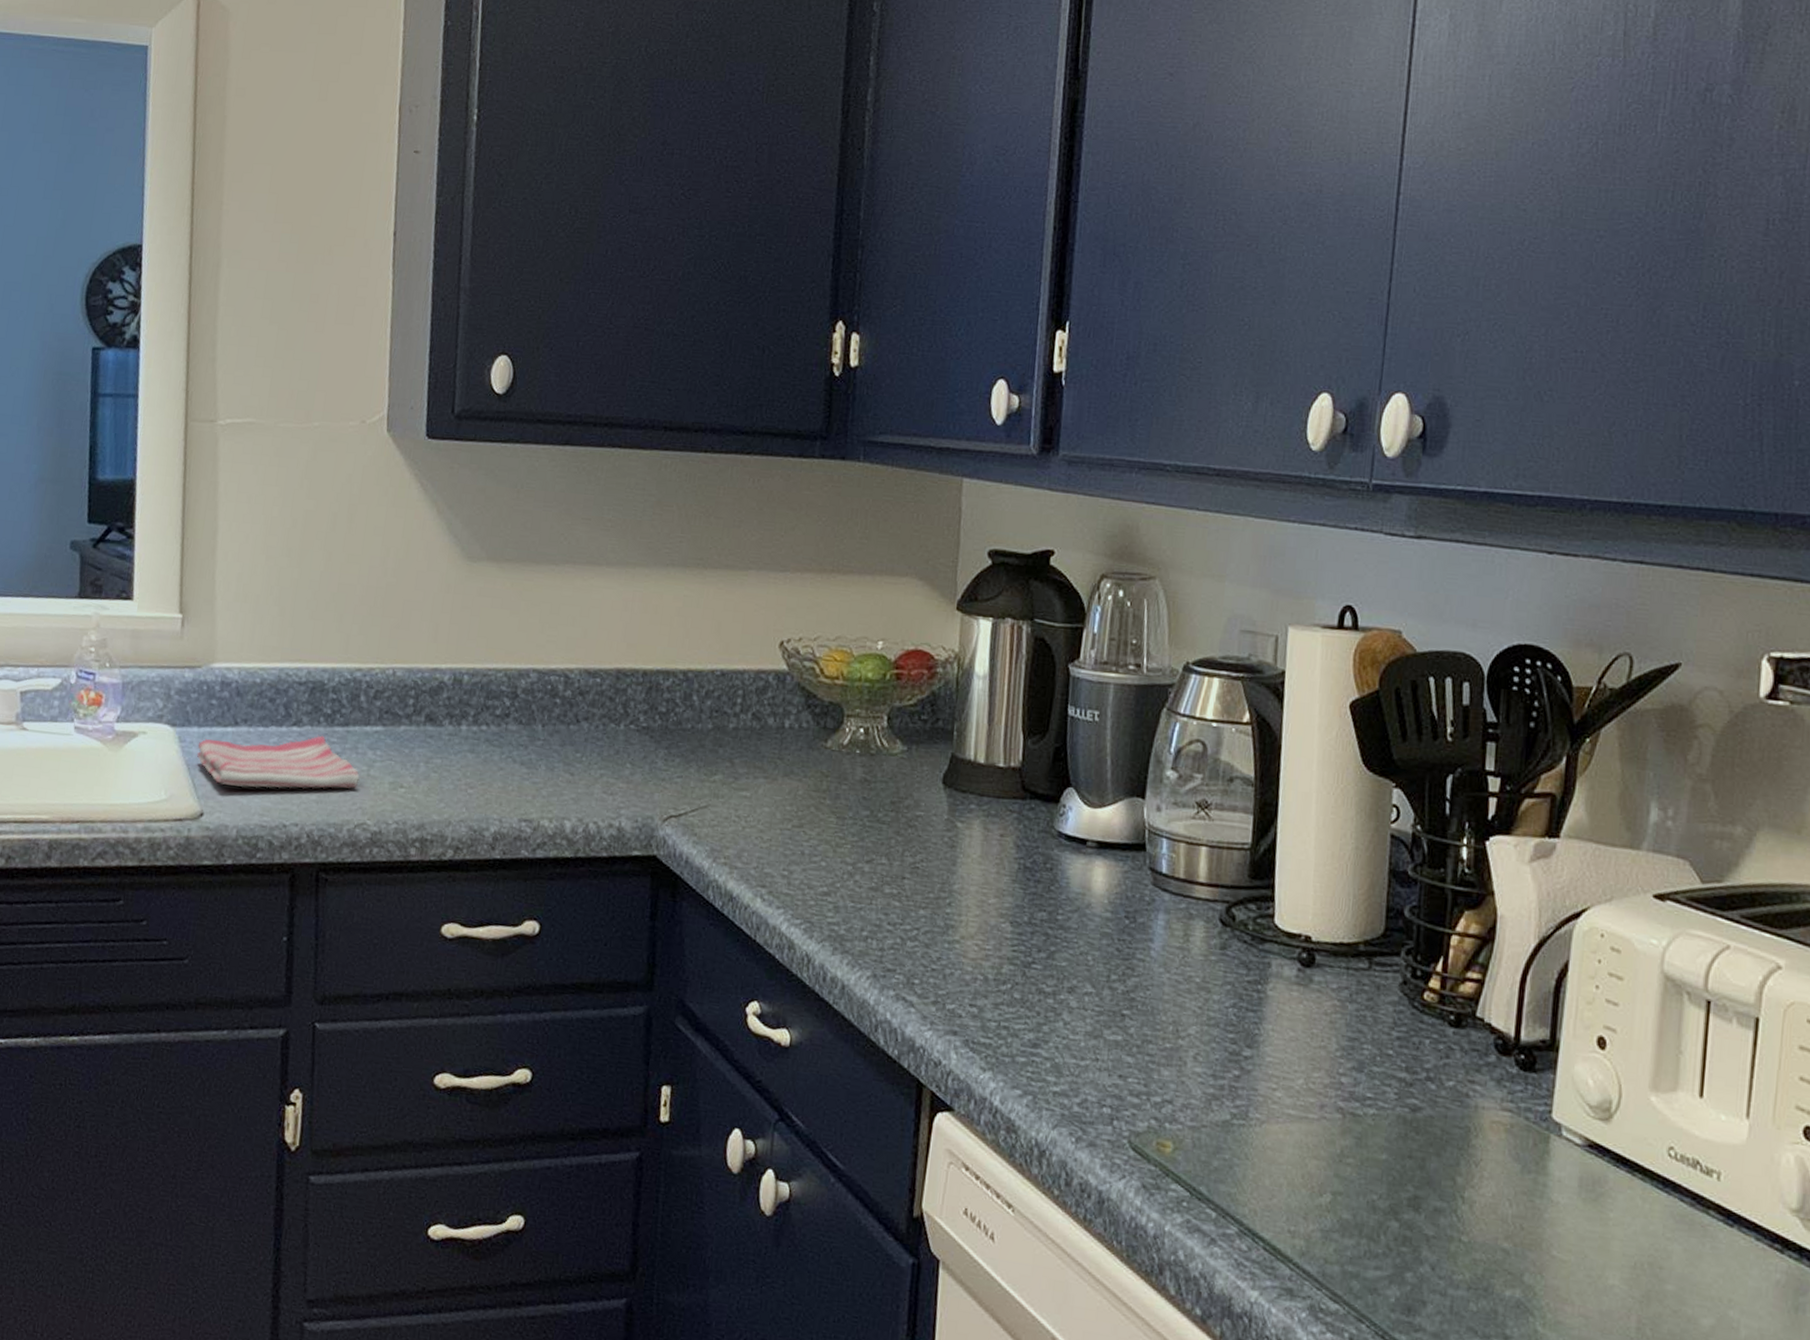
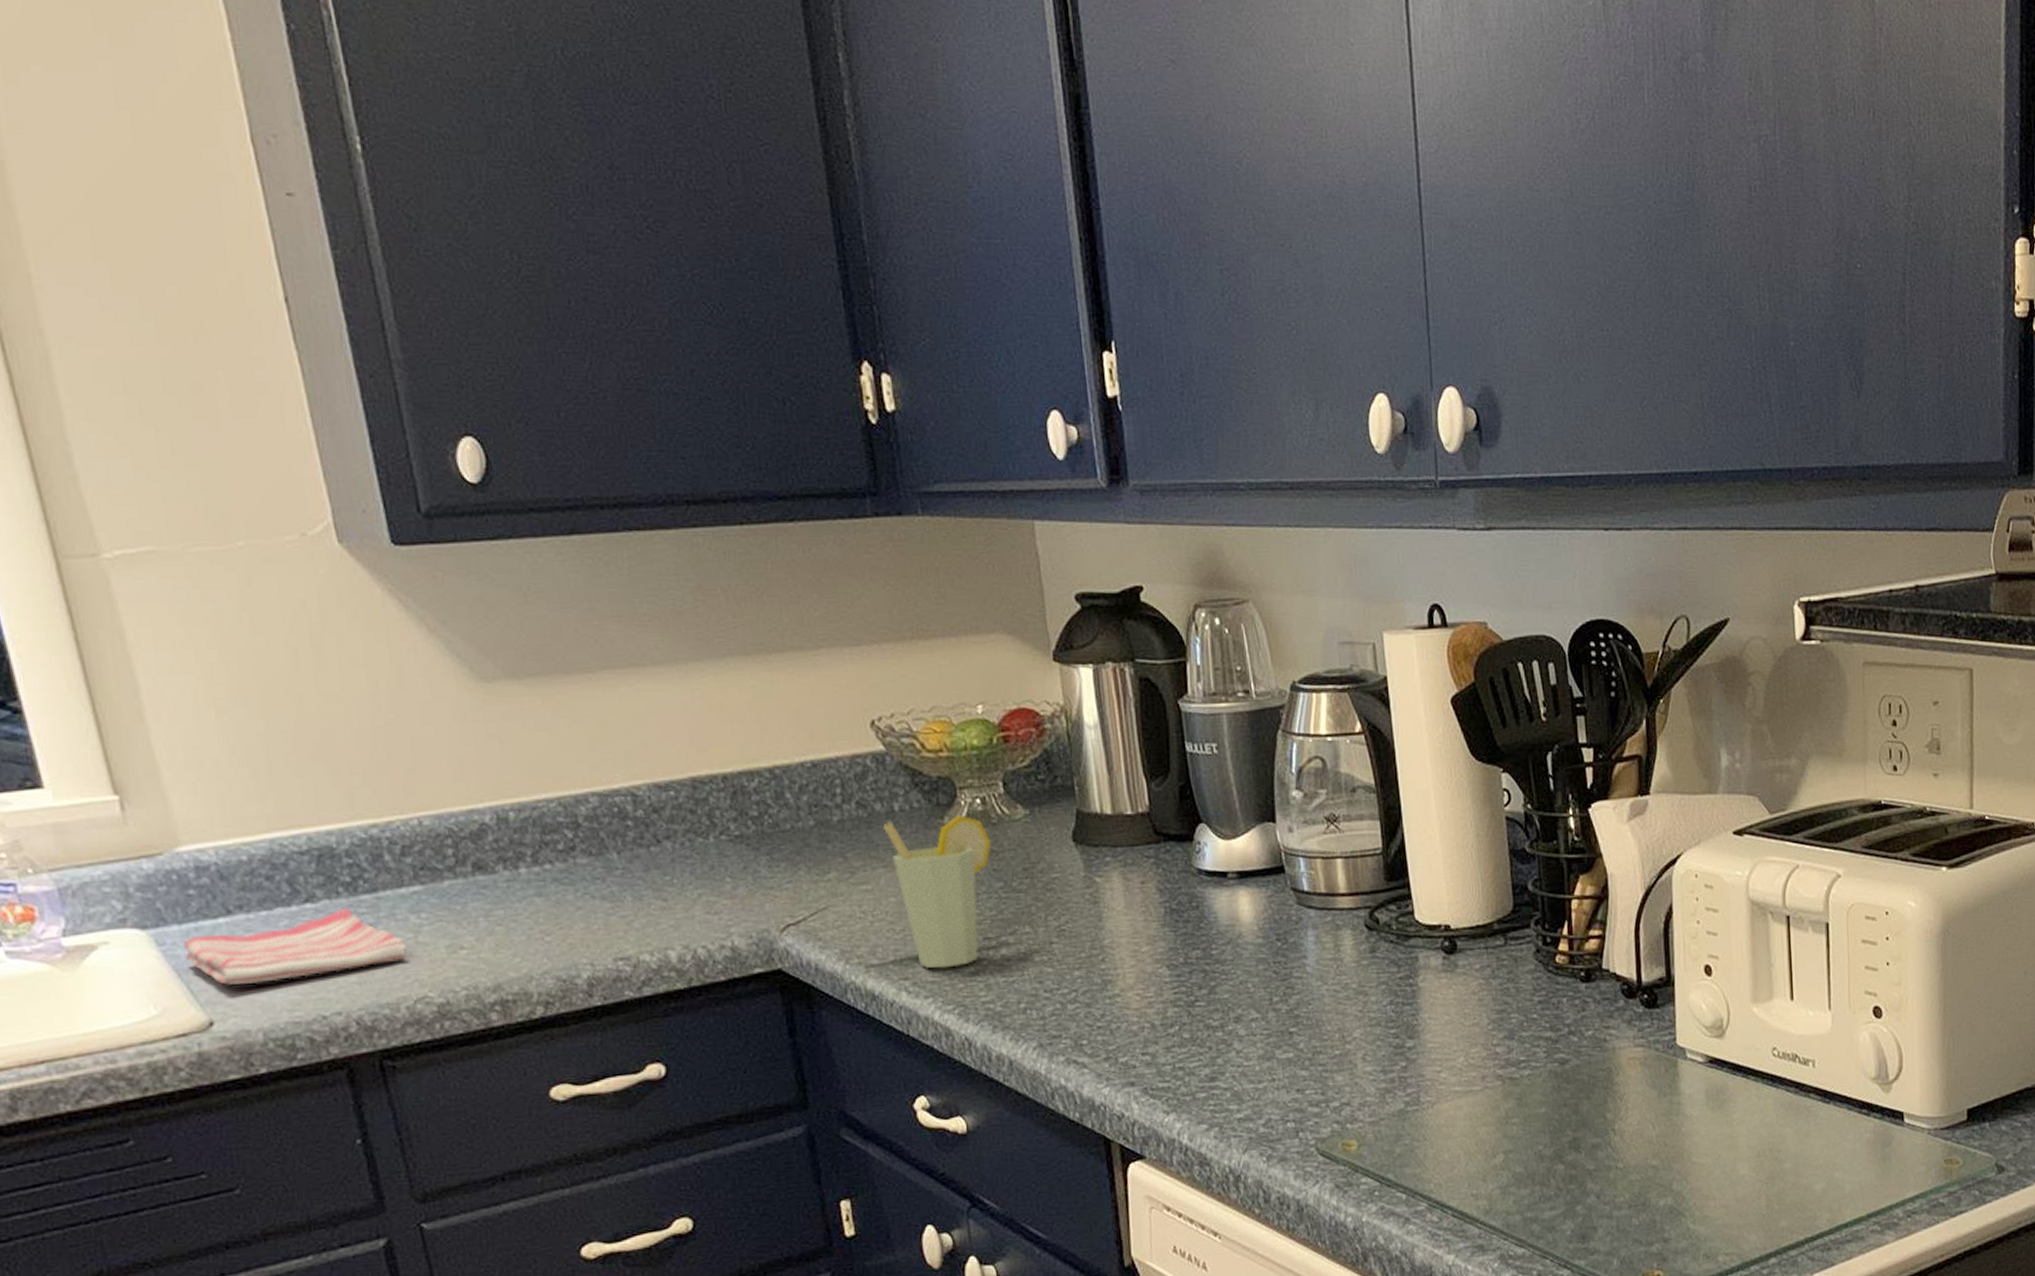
cup: none [772,737,867,884] -> present [883,814,992,969]

